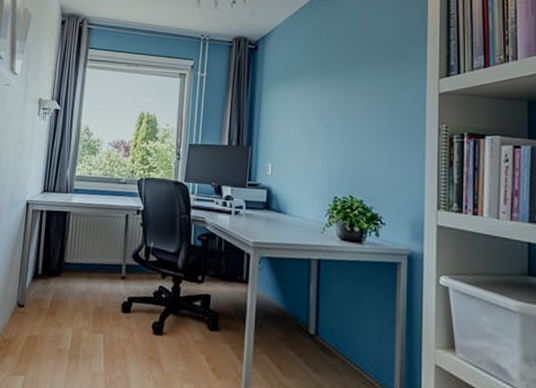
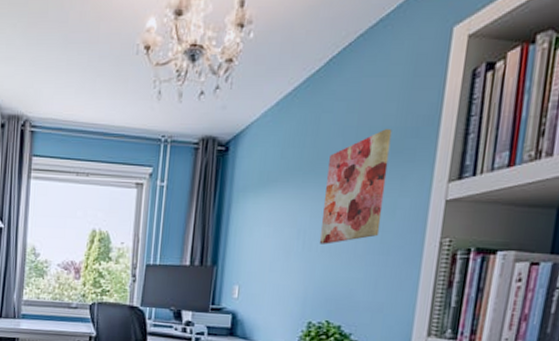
wall art: none [338,35,390,129] -> present [319,129,392,245]

